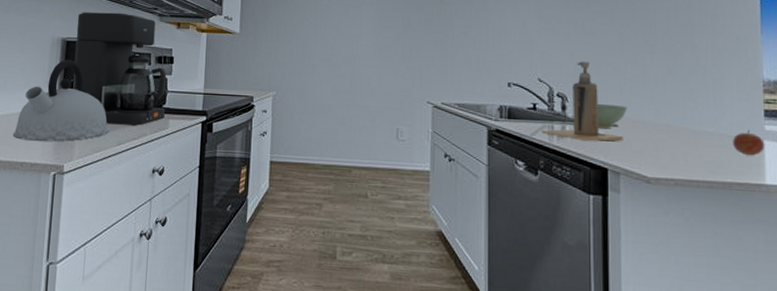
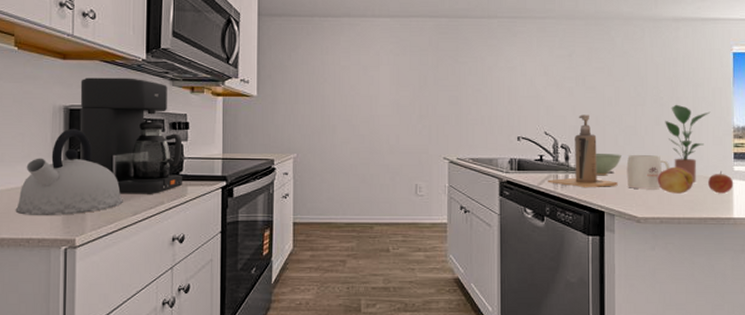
mug: none [633,106,686,148] -> present [626,154,670,190]
fruit: none [670,122,715,153] -> present [657,166,694,194]
potted plant: none [678,53,734,143] -> present [665,104,711,184]

